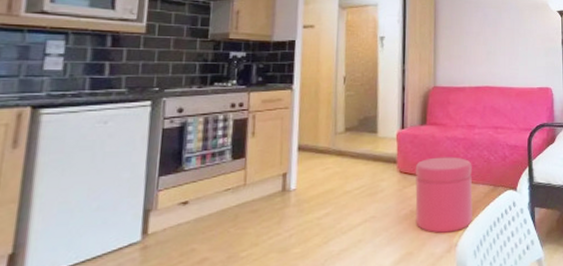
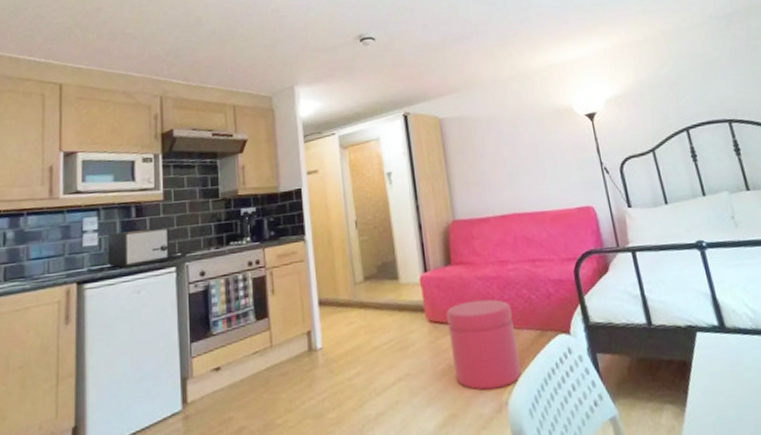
toaster: none [72,59,148,98] -> present [107,227,169,269]

